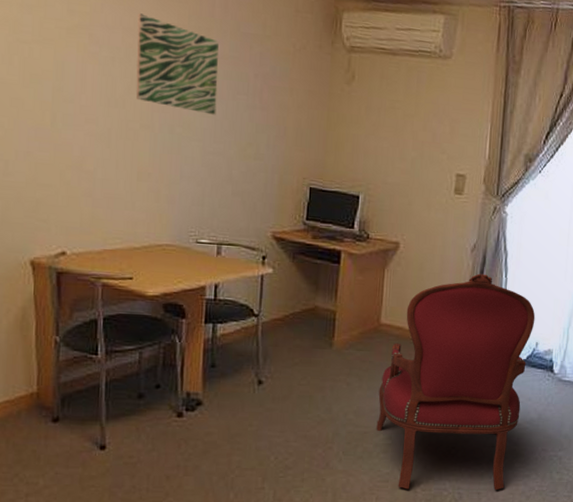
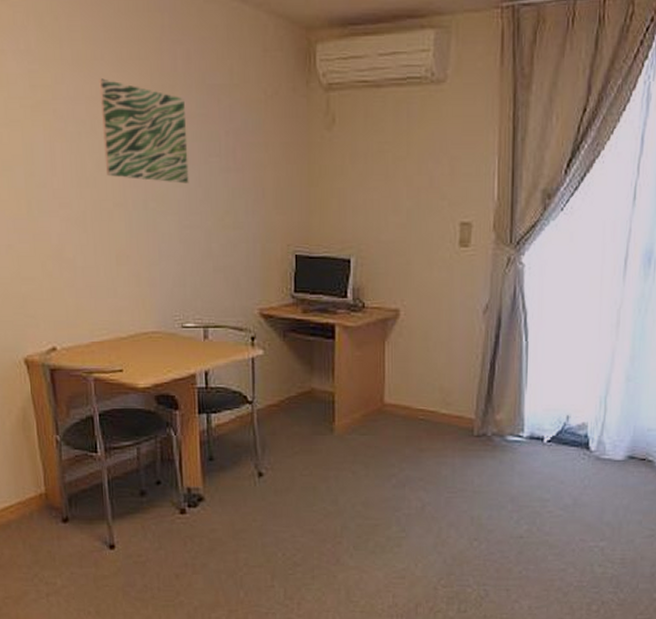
armchair: present [376,273,536,491] -> none [387,339,564,587]

